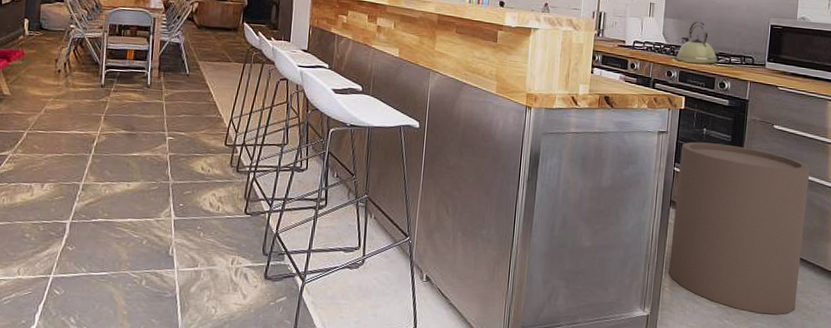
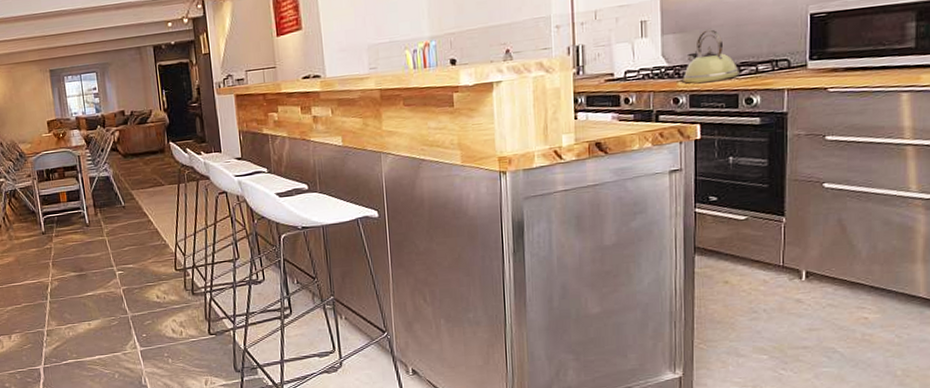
trash can: present [669,141,811,315] -> none [701,169,883,358]

